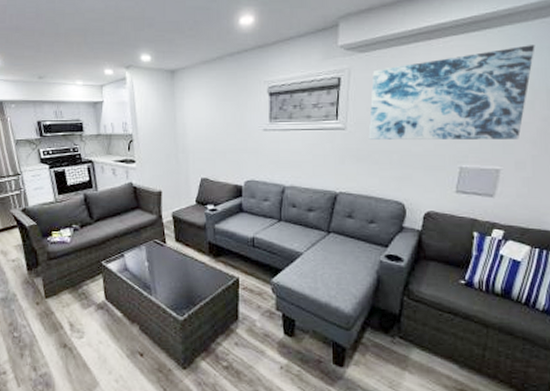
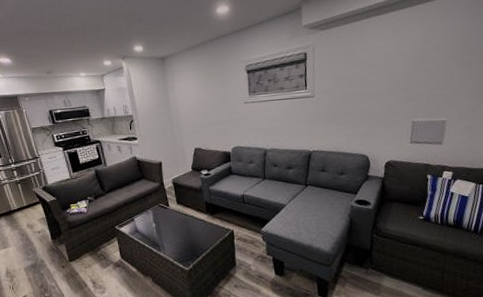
wall art: present [368,45,535,139] -> none [333,13,468,104]

